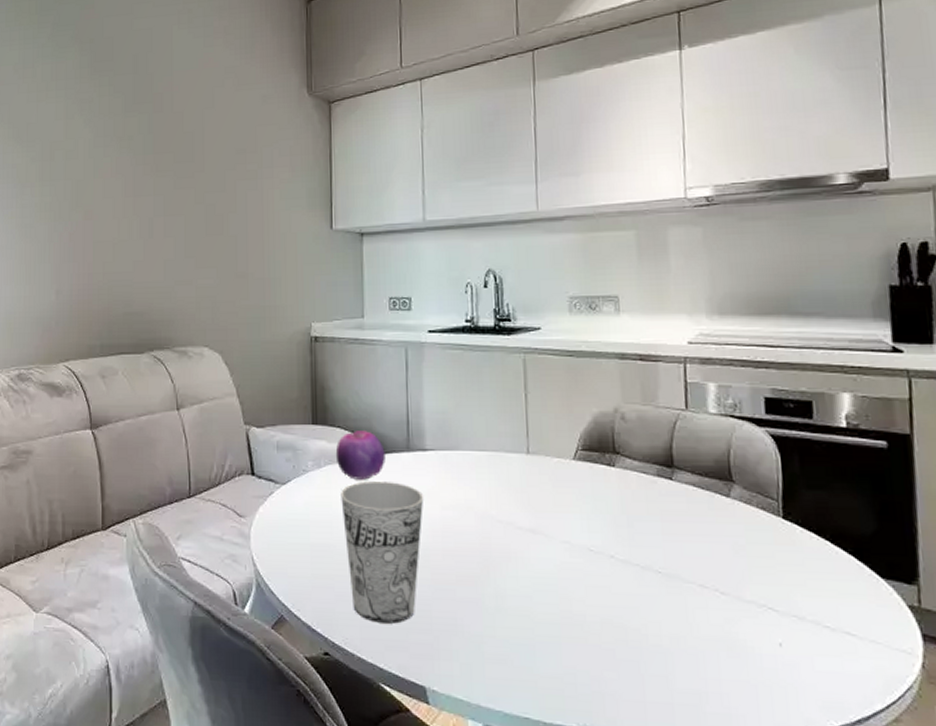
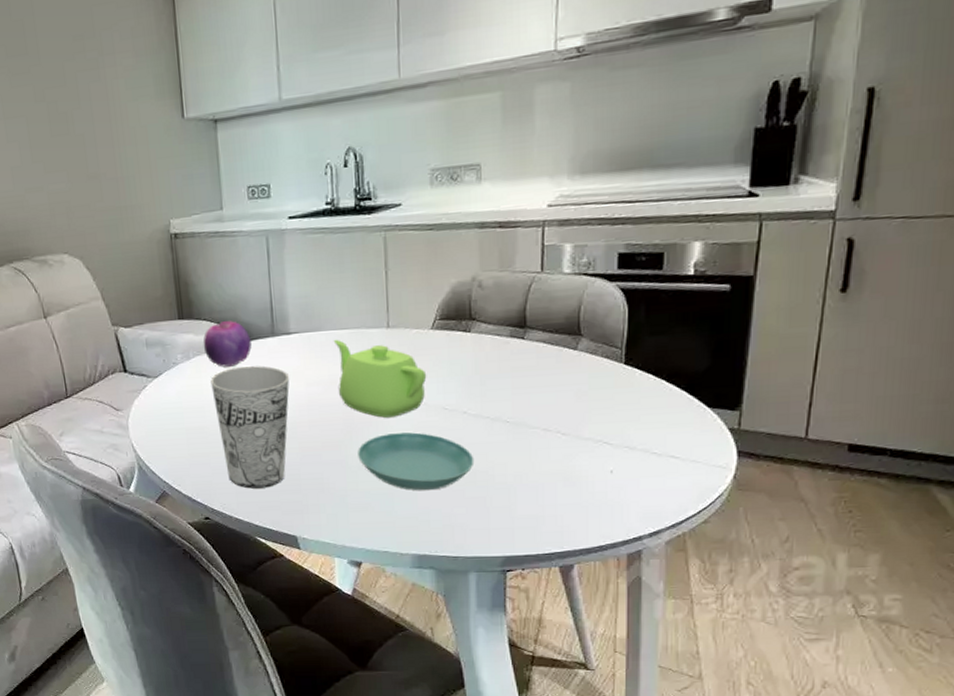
teapot: none [470,460,570,554] -> present [333,339,427,418]
saucer: none [495,573,625,647] -> present [358,432,475,491]

